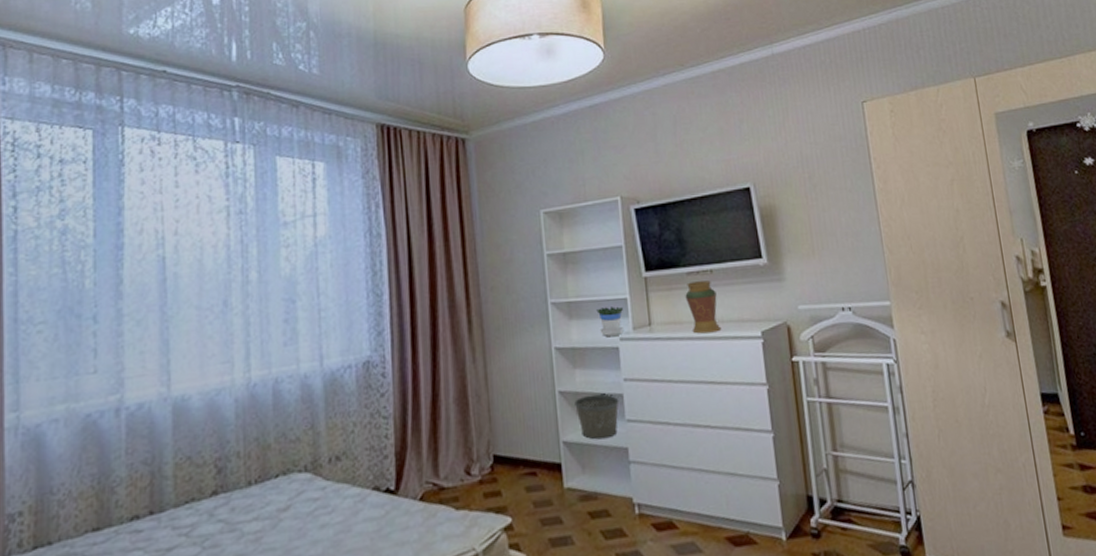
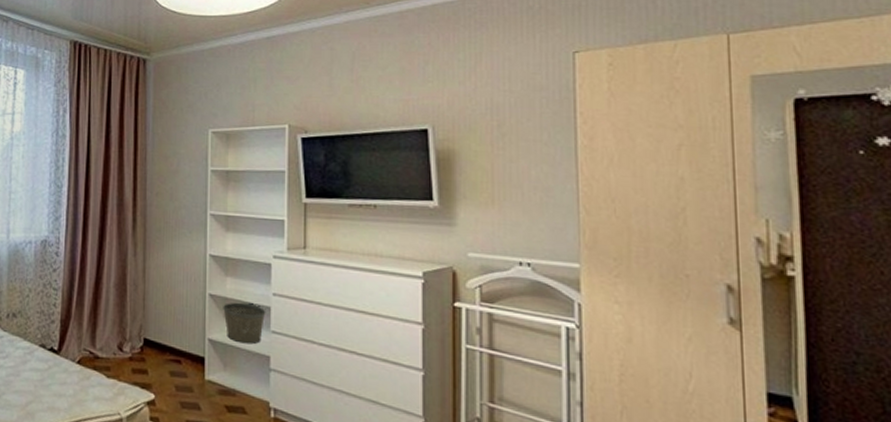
flowerpot: present [596,306,625,336] -> none [253,225,279,253]
decorative vase: present [685,280,720,334] -> none [344,214,378,266]

